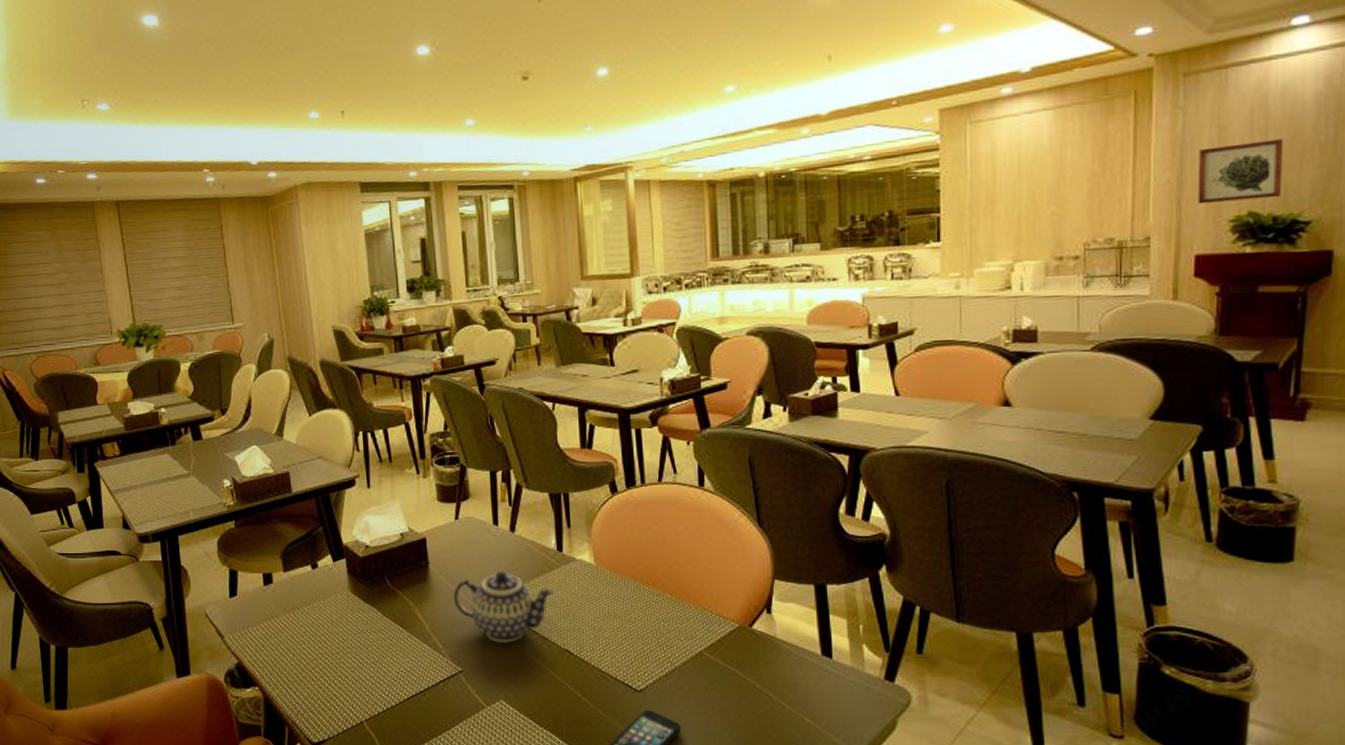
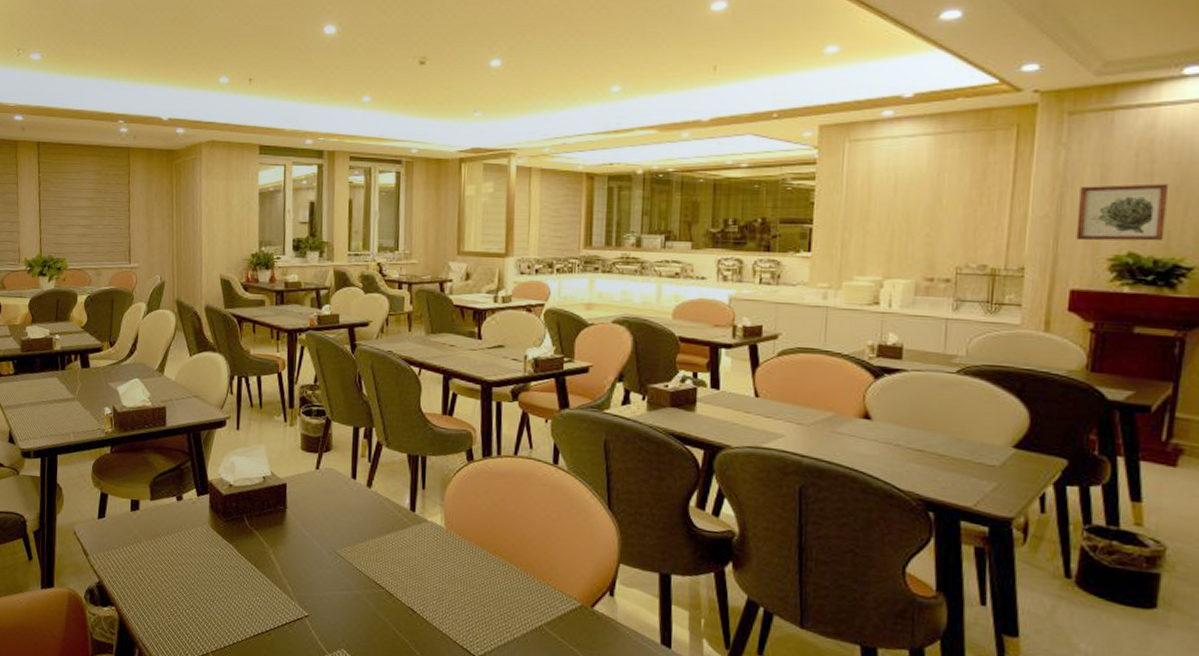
teapot: present [453,571,555,643] -> none [306,523,404,594]

